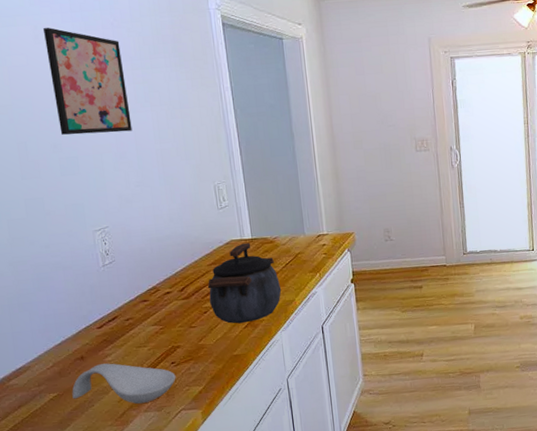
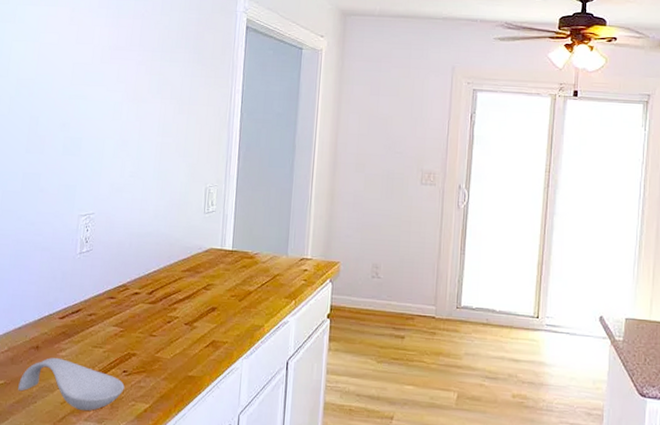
wall art: present [42,28,132,135] -> none [71,11,146,120]
kettle: present [208,243,282,324] -> none [175,253,252,342]

